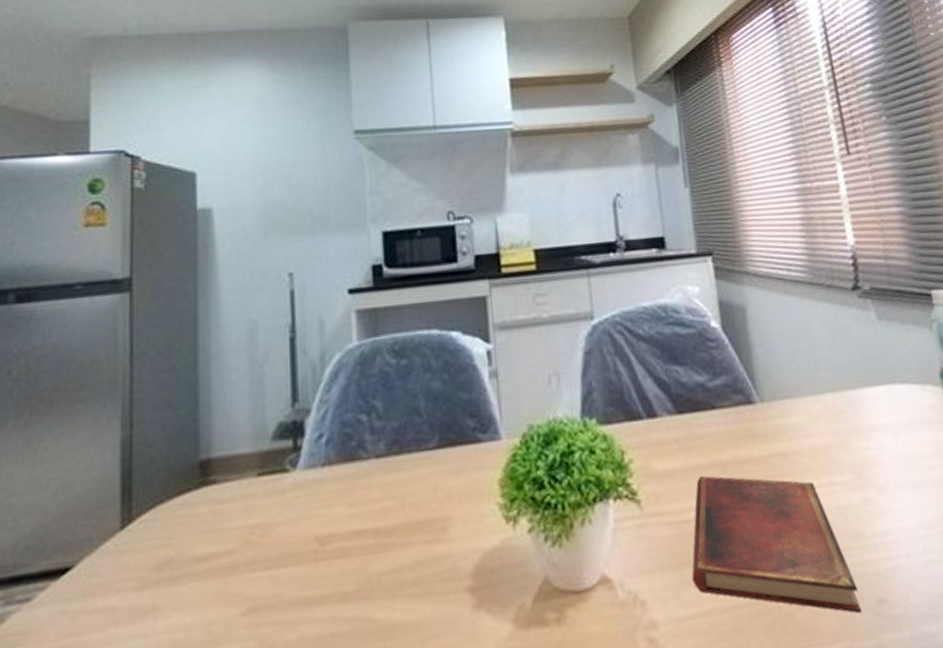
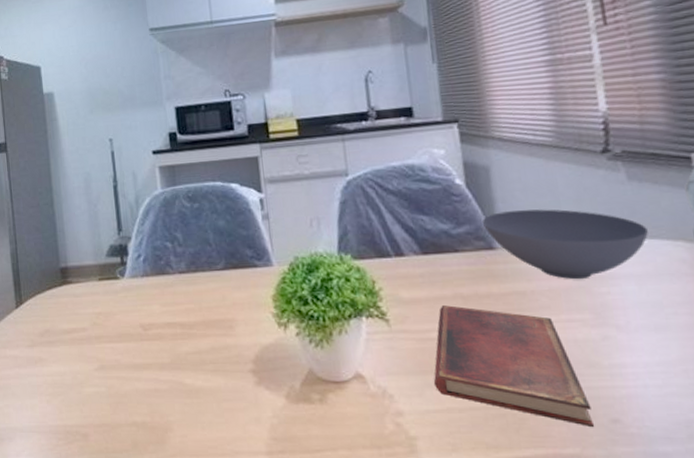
bowl: none [739,354,899,435] -> present [482,209,648,280]

